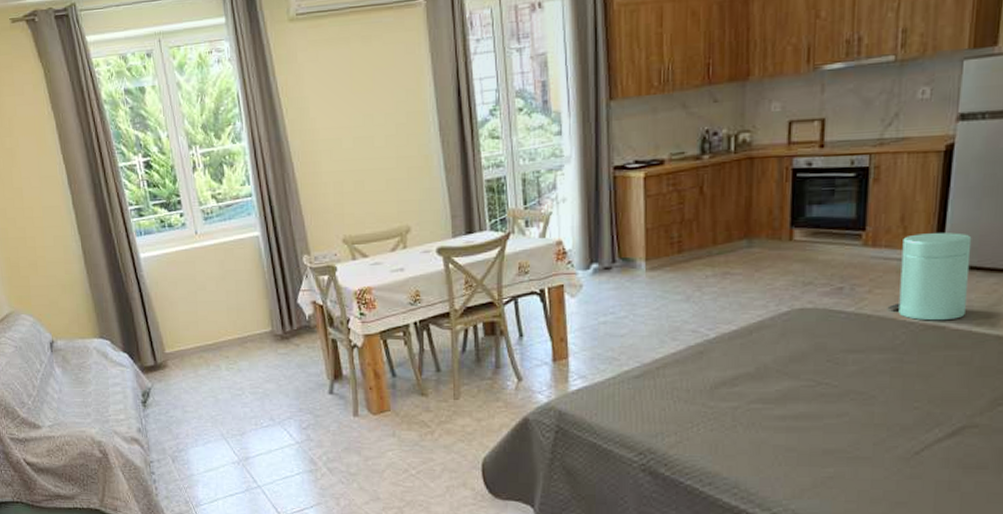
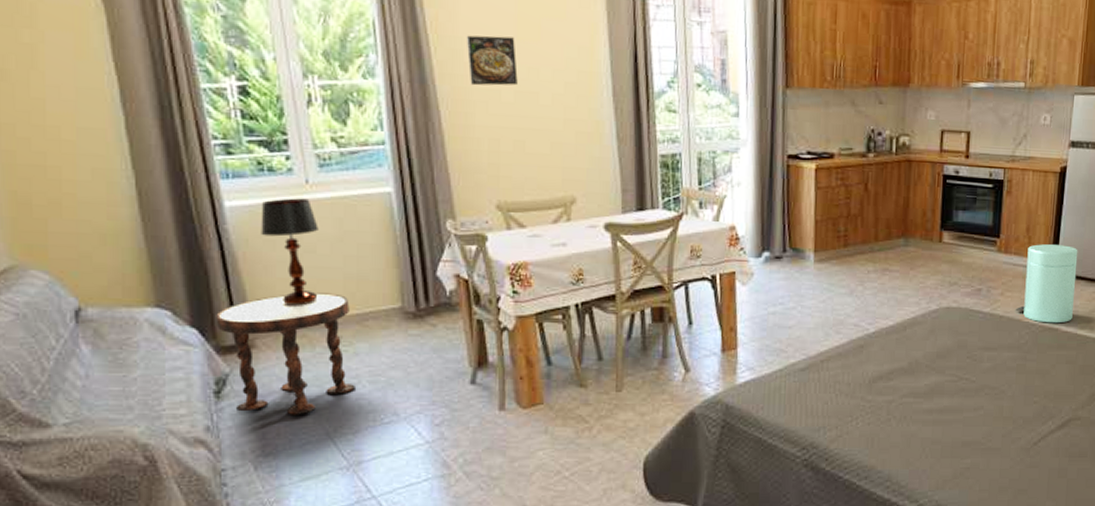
side table: none [139,322,240,420] -> present [216,293,355,415]
table lamp: none [165,246,209,333] -> present [261,198,318,306]
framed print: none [310,90,355,138] -> present [466,35,518,86]

